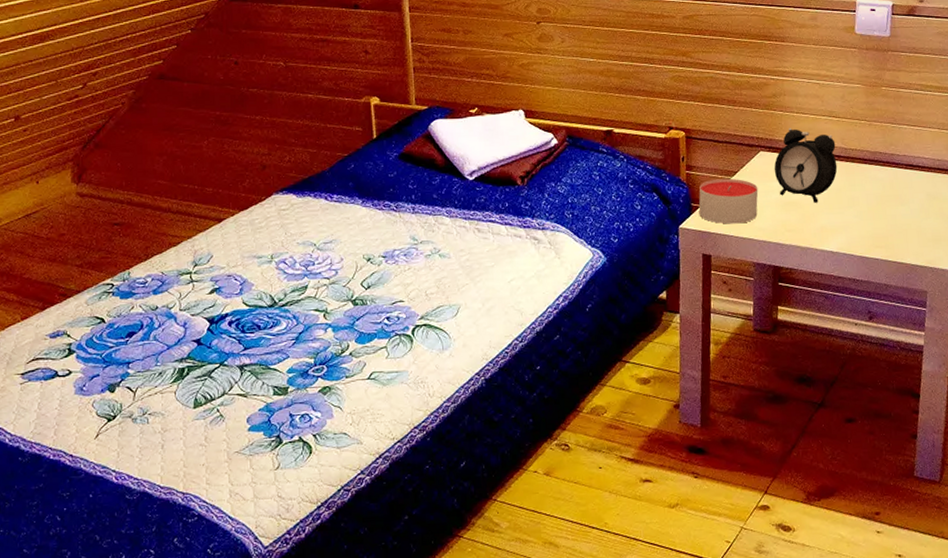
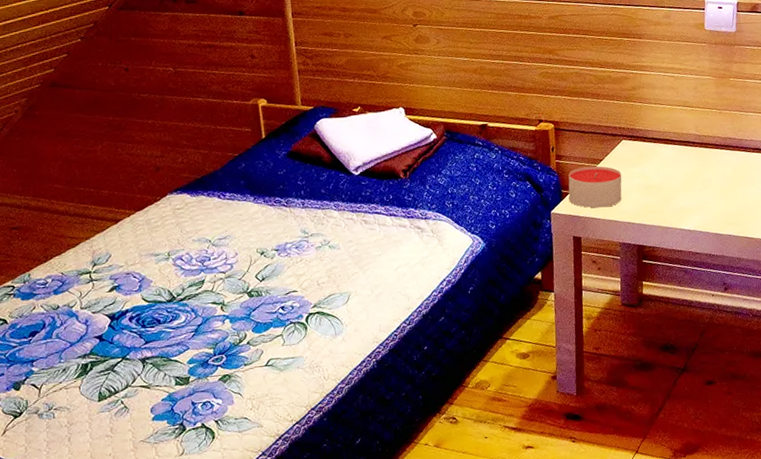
alarm clock: present [774,127,838,203] -> none [635,117,693,186]

